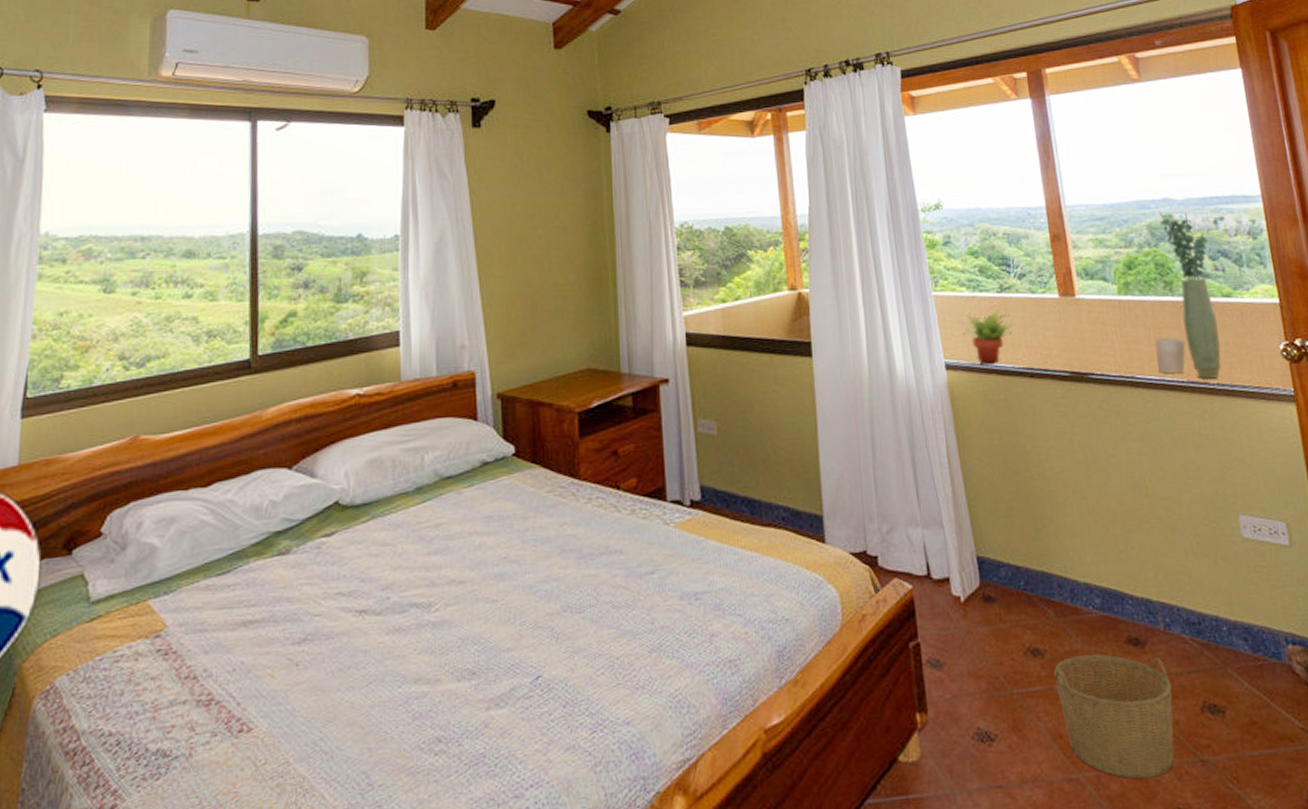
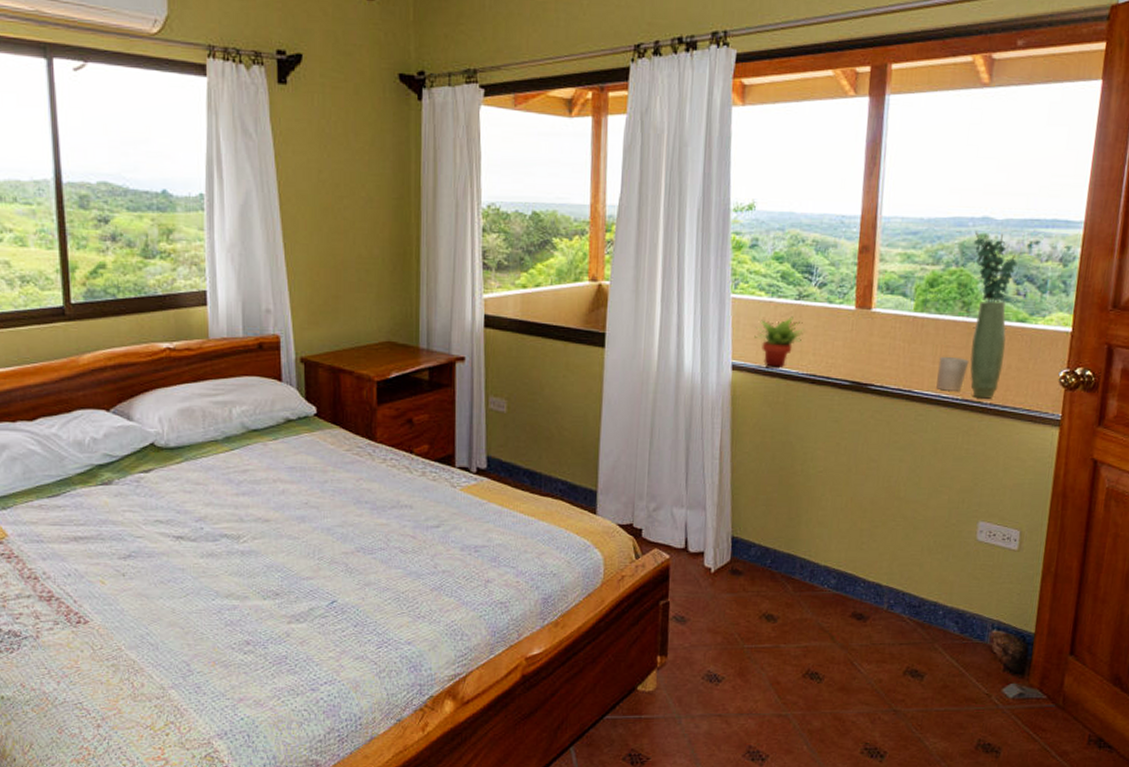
basket: present [1053,654,1174,779] -> none [781,624,883,720]

